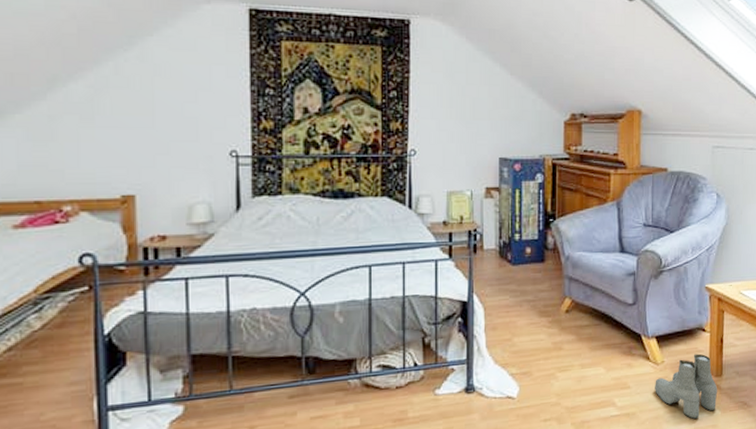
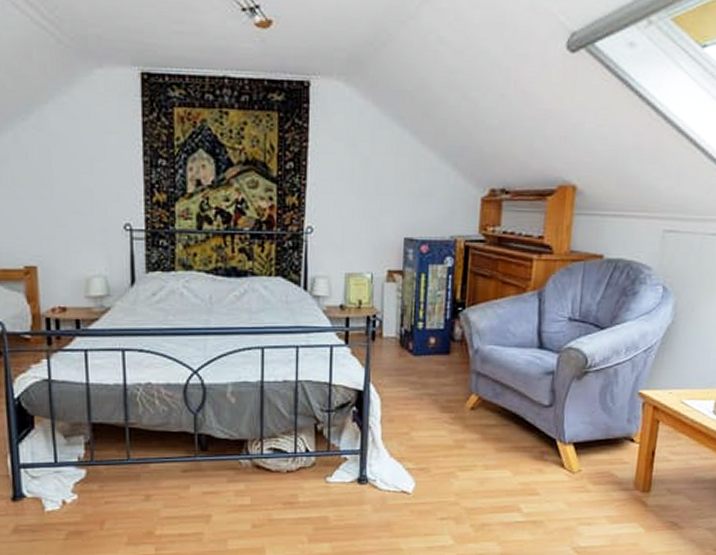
boots: present [655,353,718,419] -> none [567,465,643,534]

